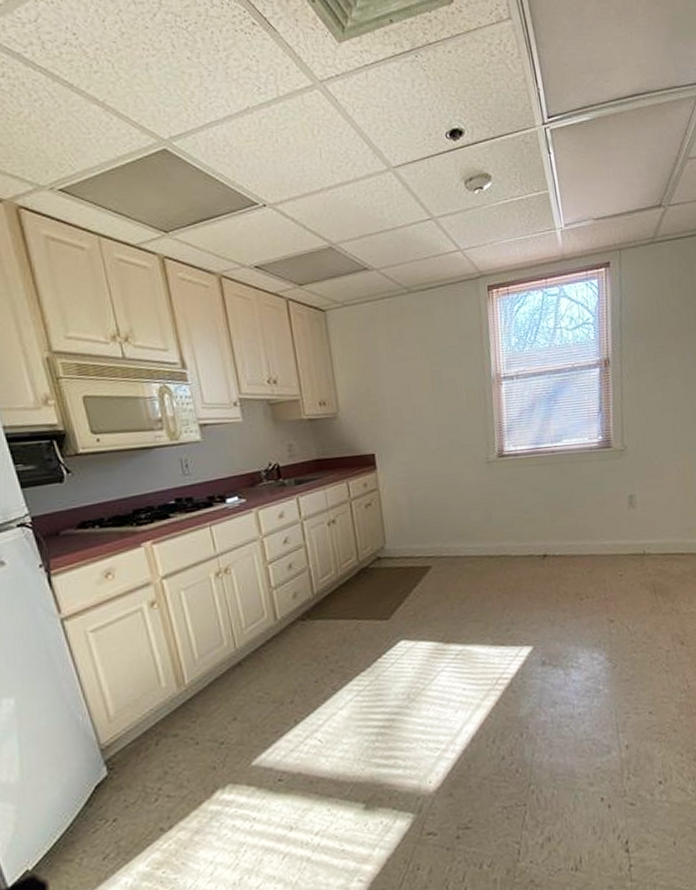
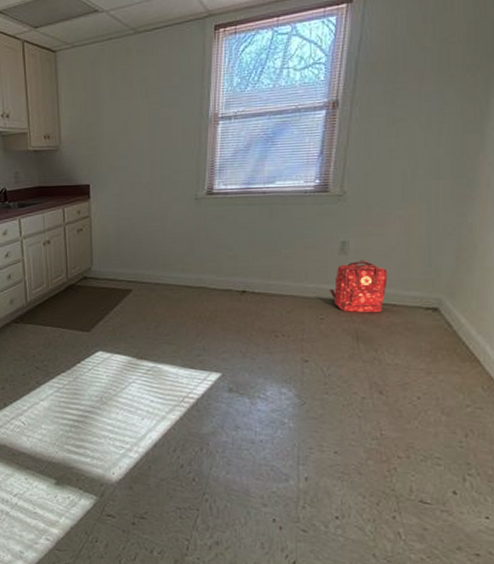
backpack: none [623,512,674,566] -> present [329,260,387,313]

